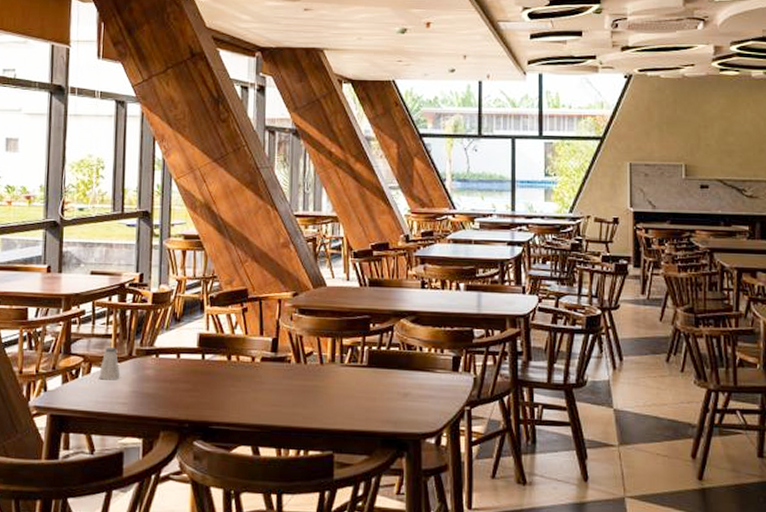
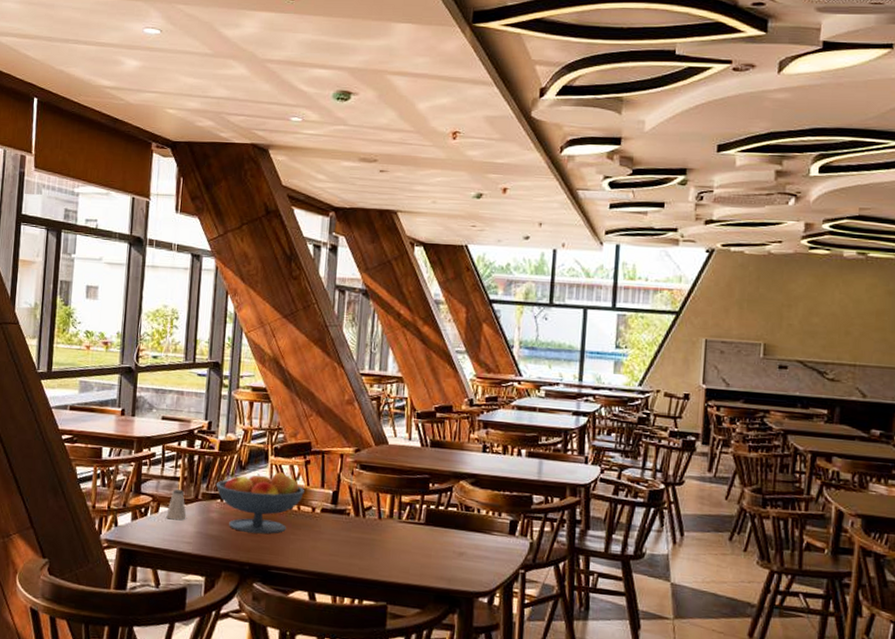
fruit bowl: none [150,321,243,389] -> present [215,472,304,534]

